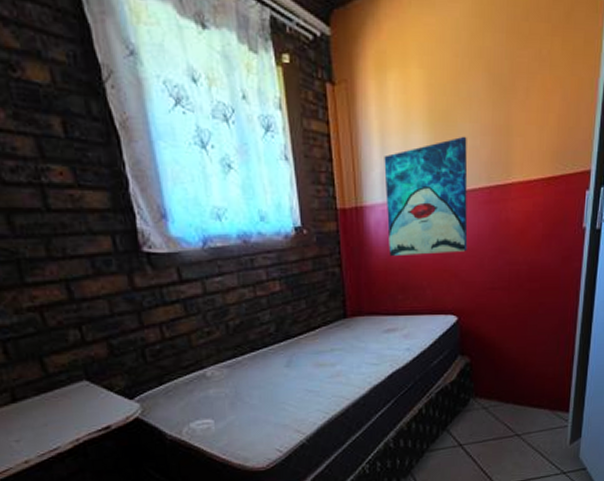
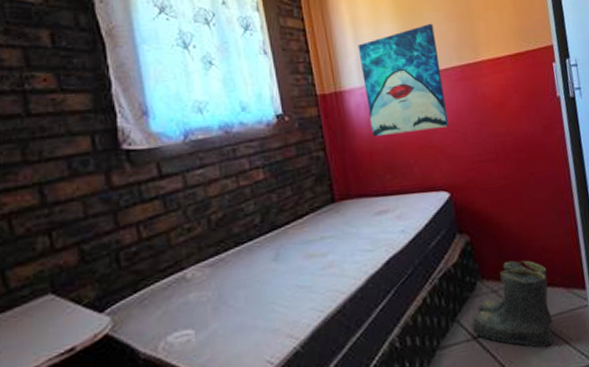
boots: none [459,382,536,457] -> present [471,260,553,348]

